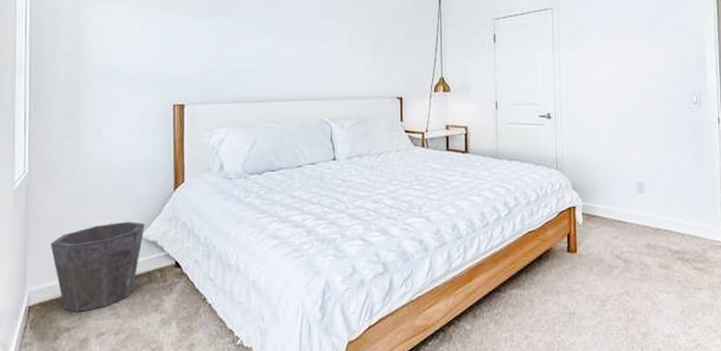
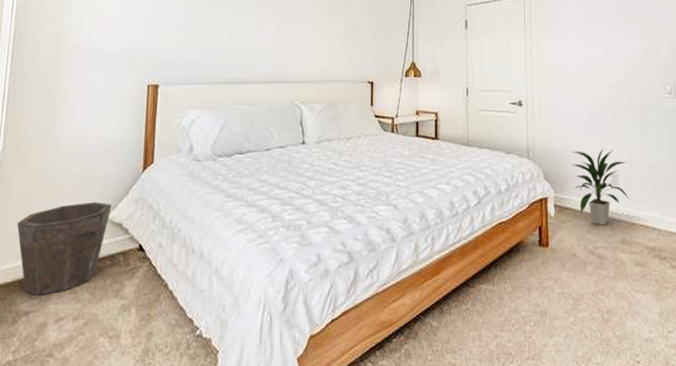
indoor plant: none [598,158,655,232] -> present [571,148,630,226]

